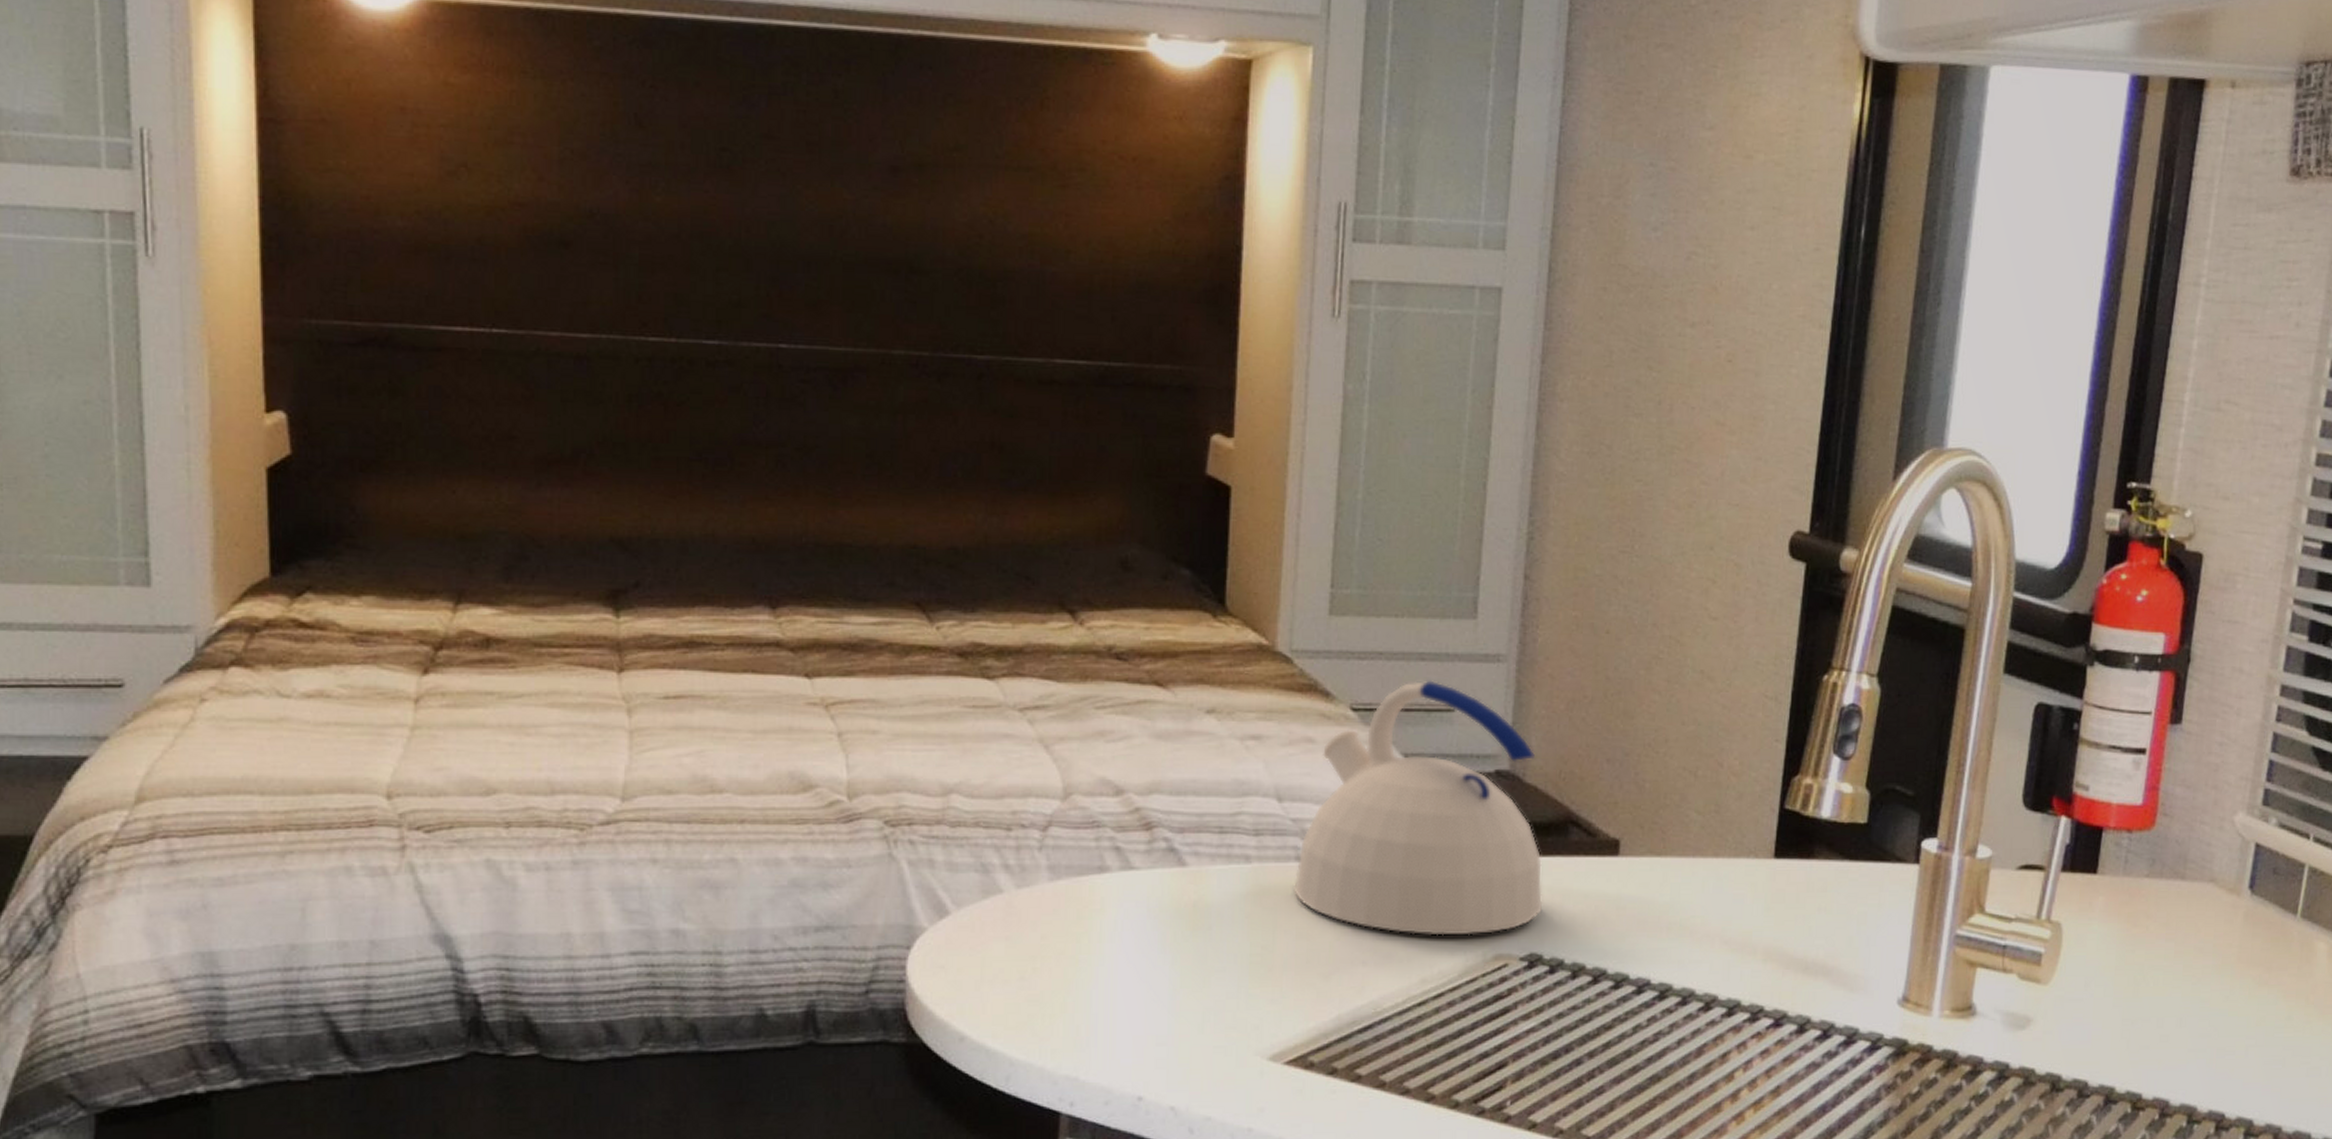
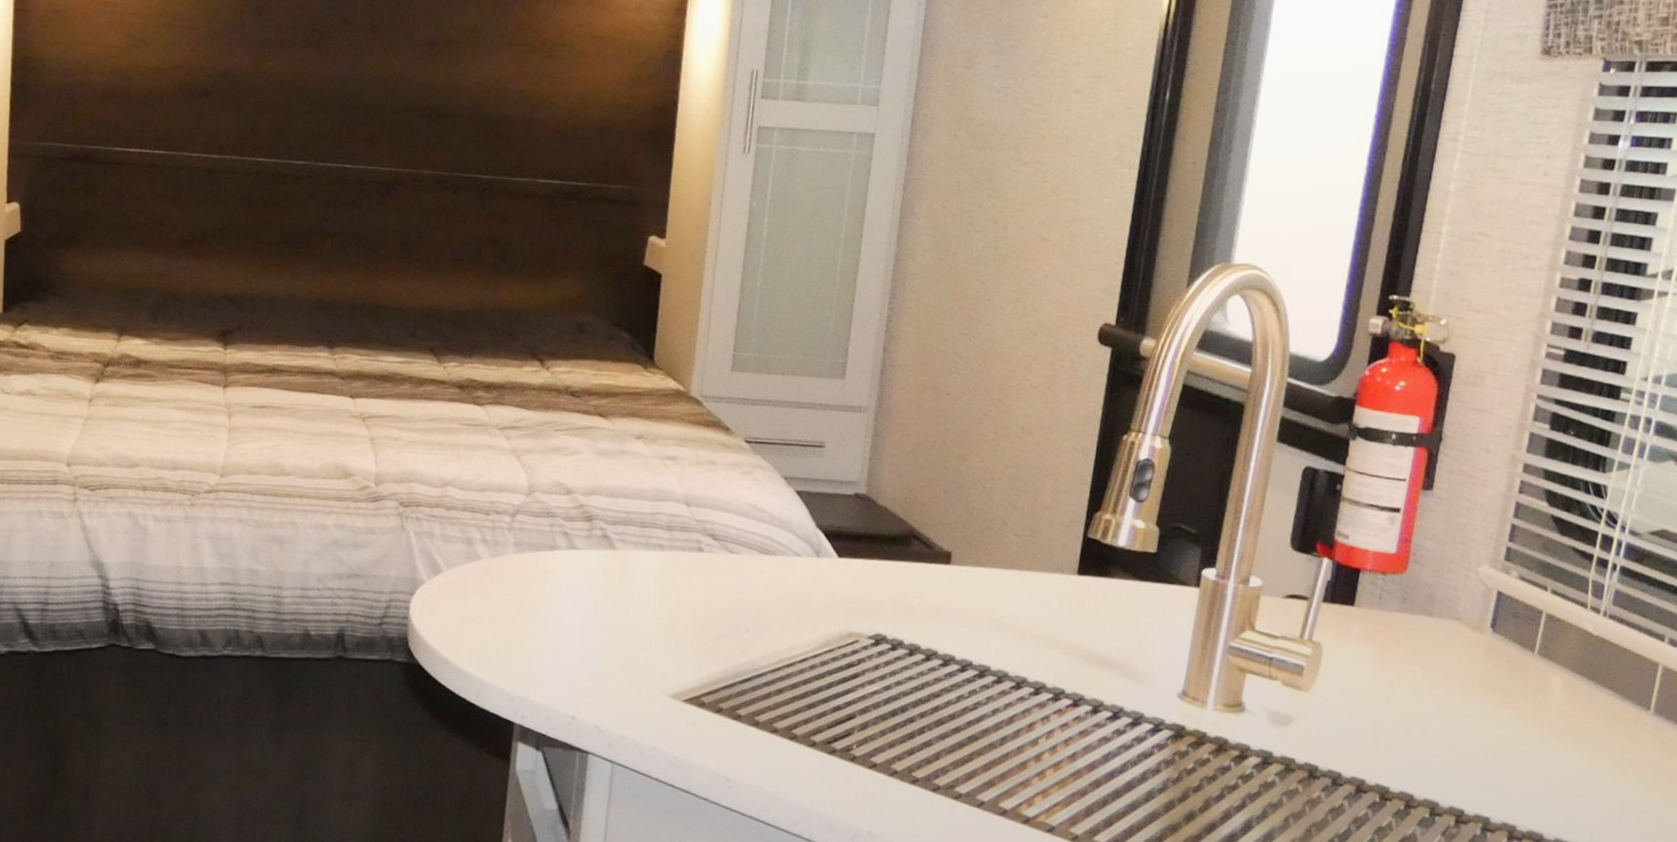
kettle: present [1292,680,1543,936] -> none [694,423,889,617]

